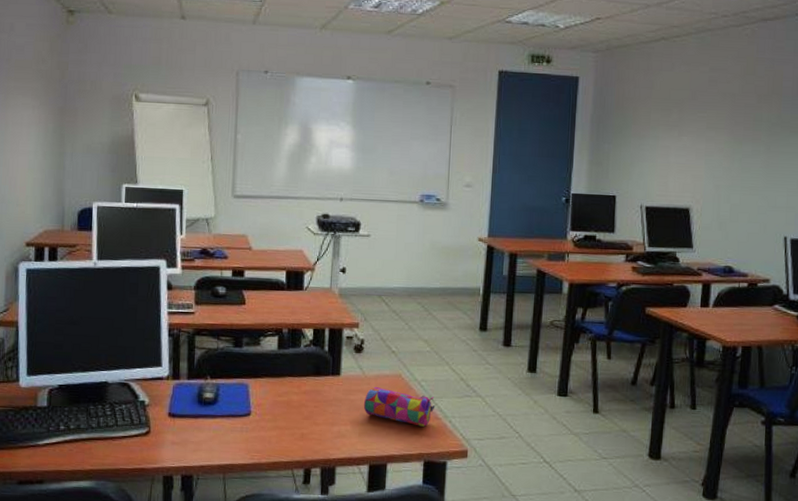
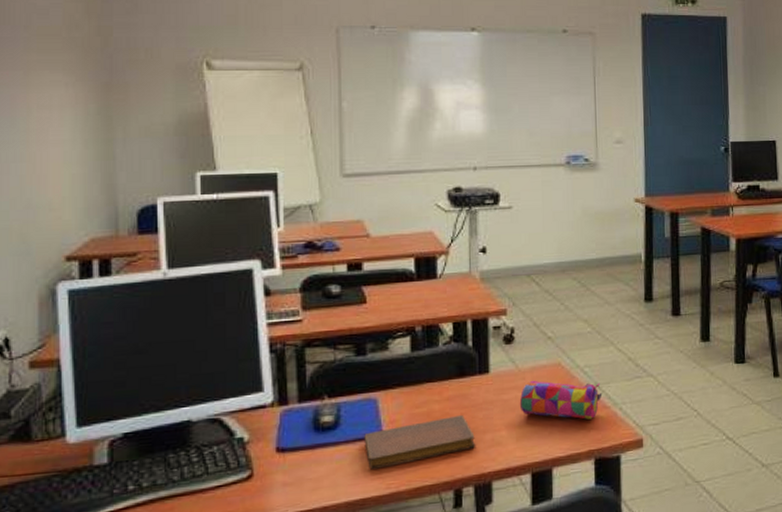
notebook: none [236,407,324,442] -> present [364,414,475,470]

